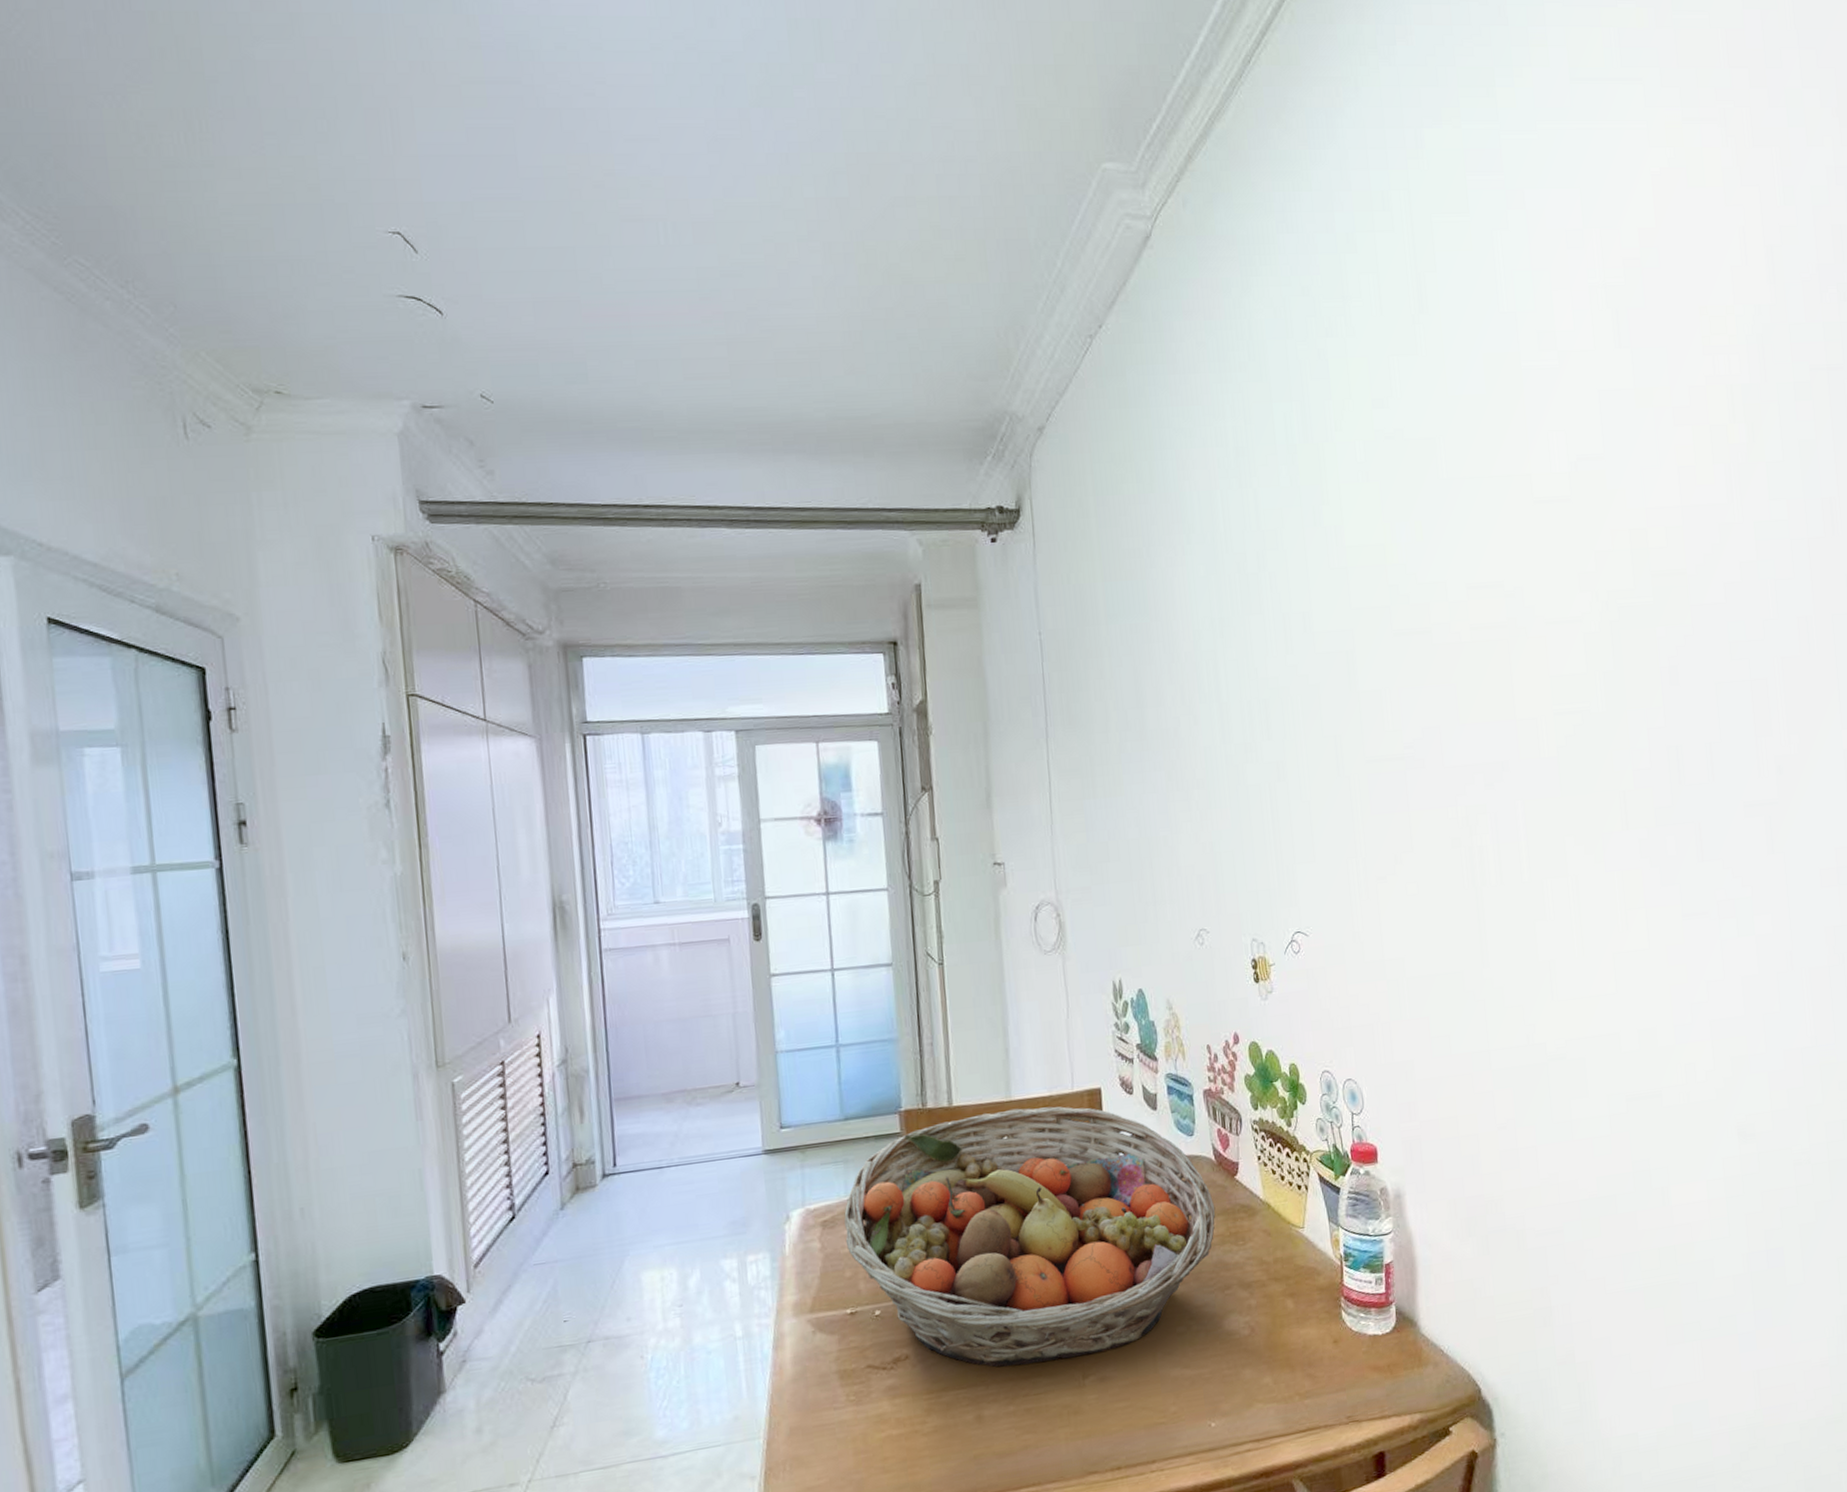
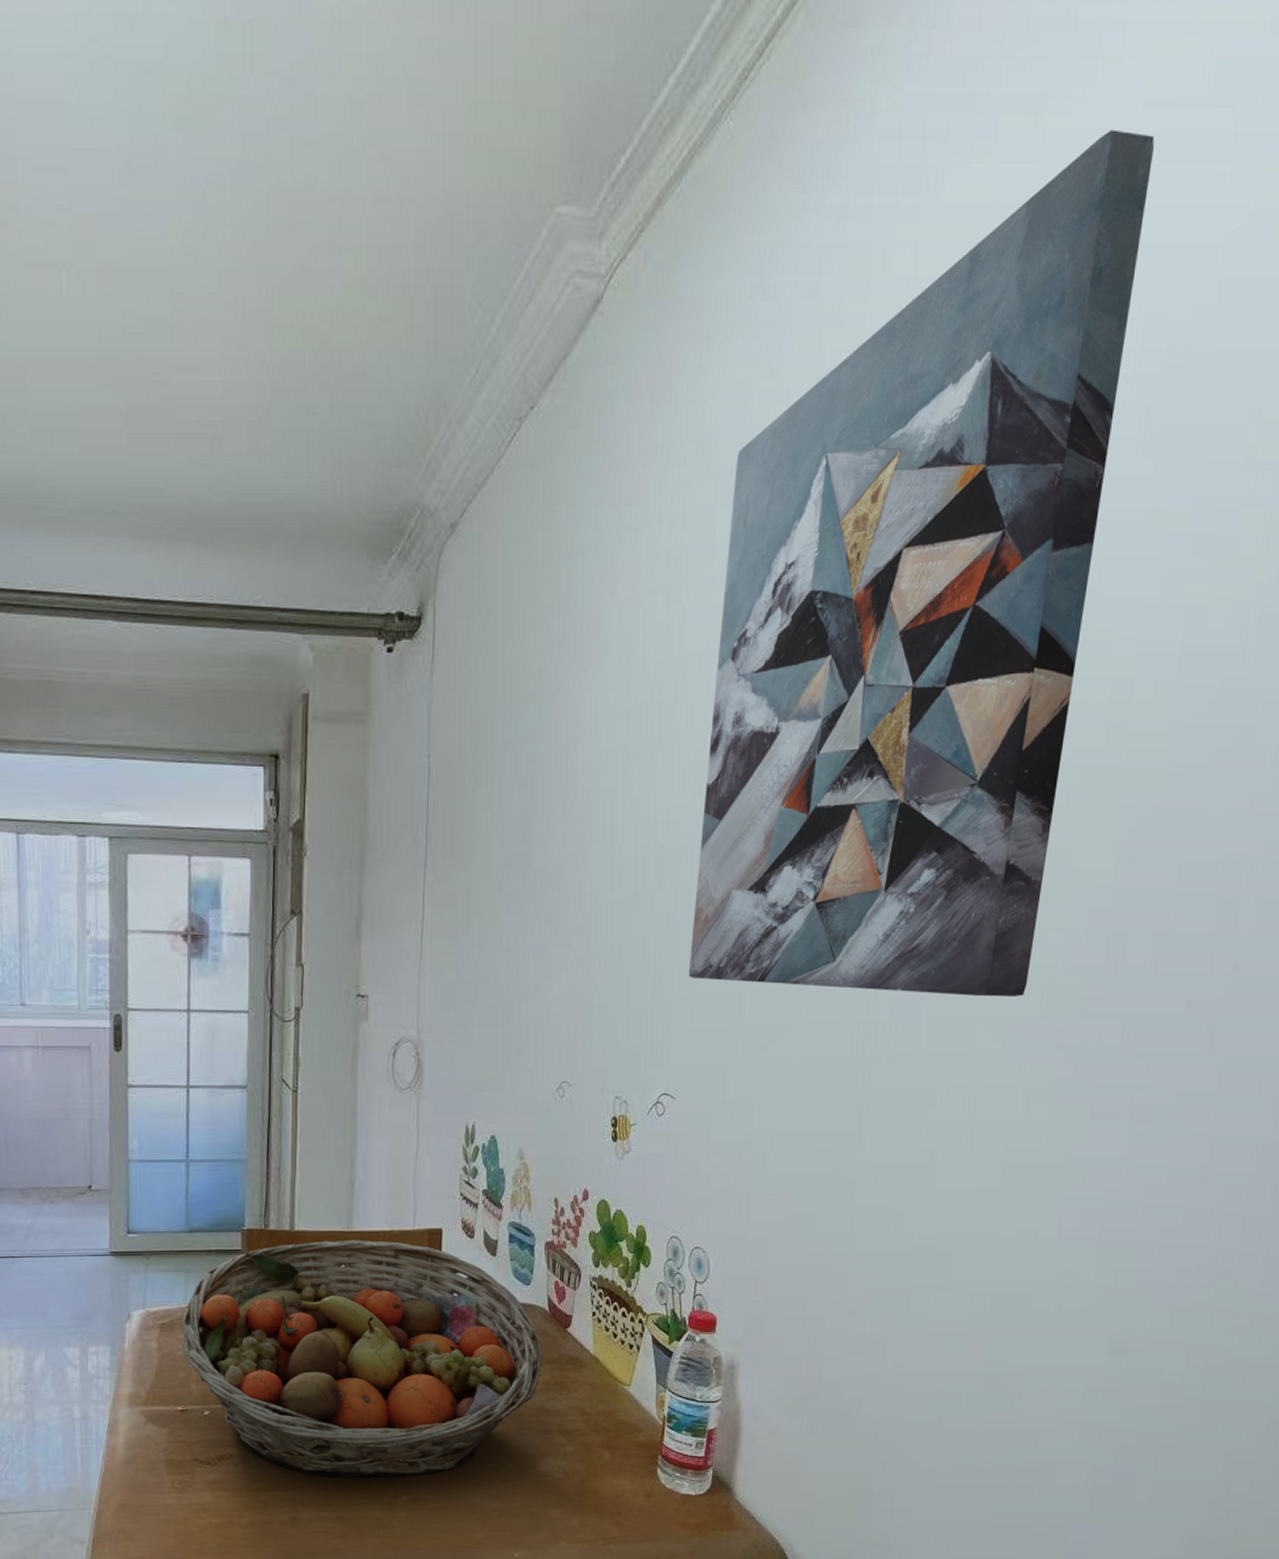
wall art: none [1284,98,1607,821] -> present [688,129,1155,997]

